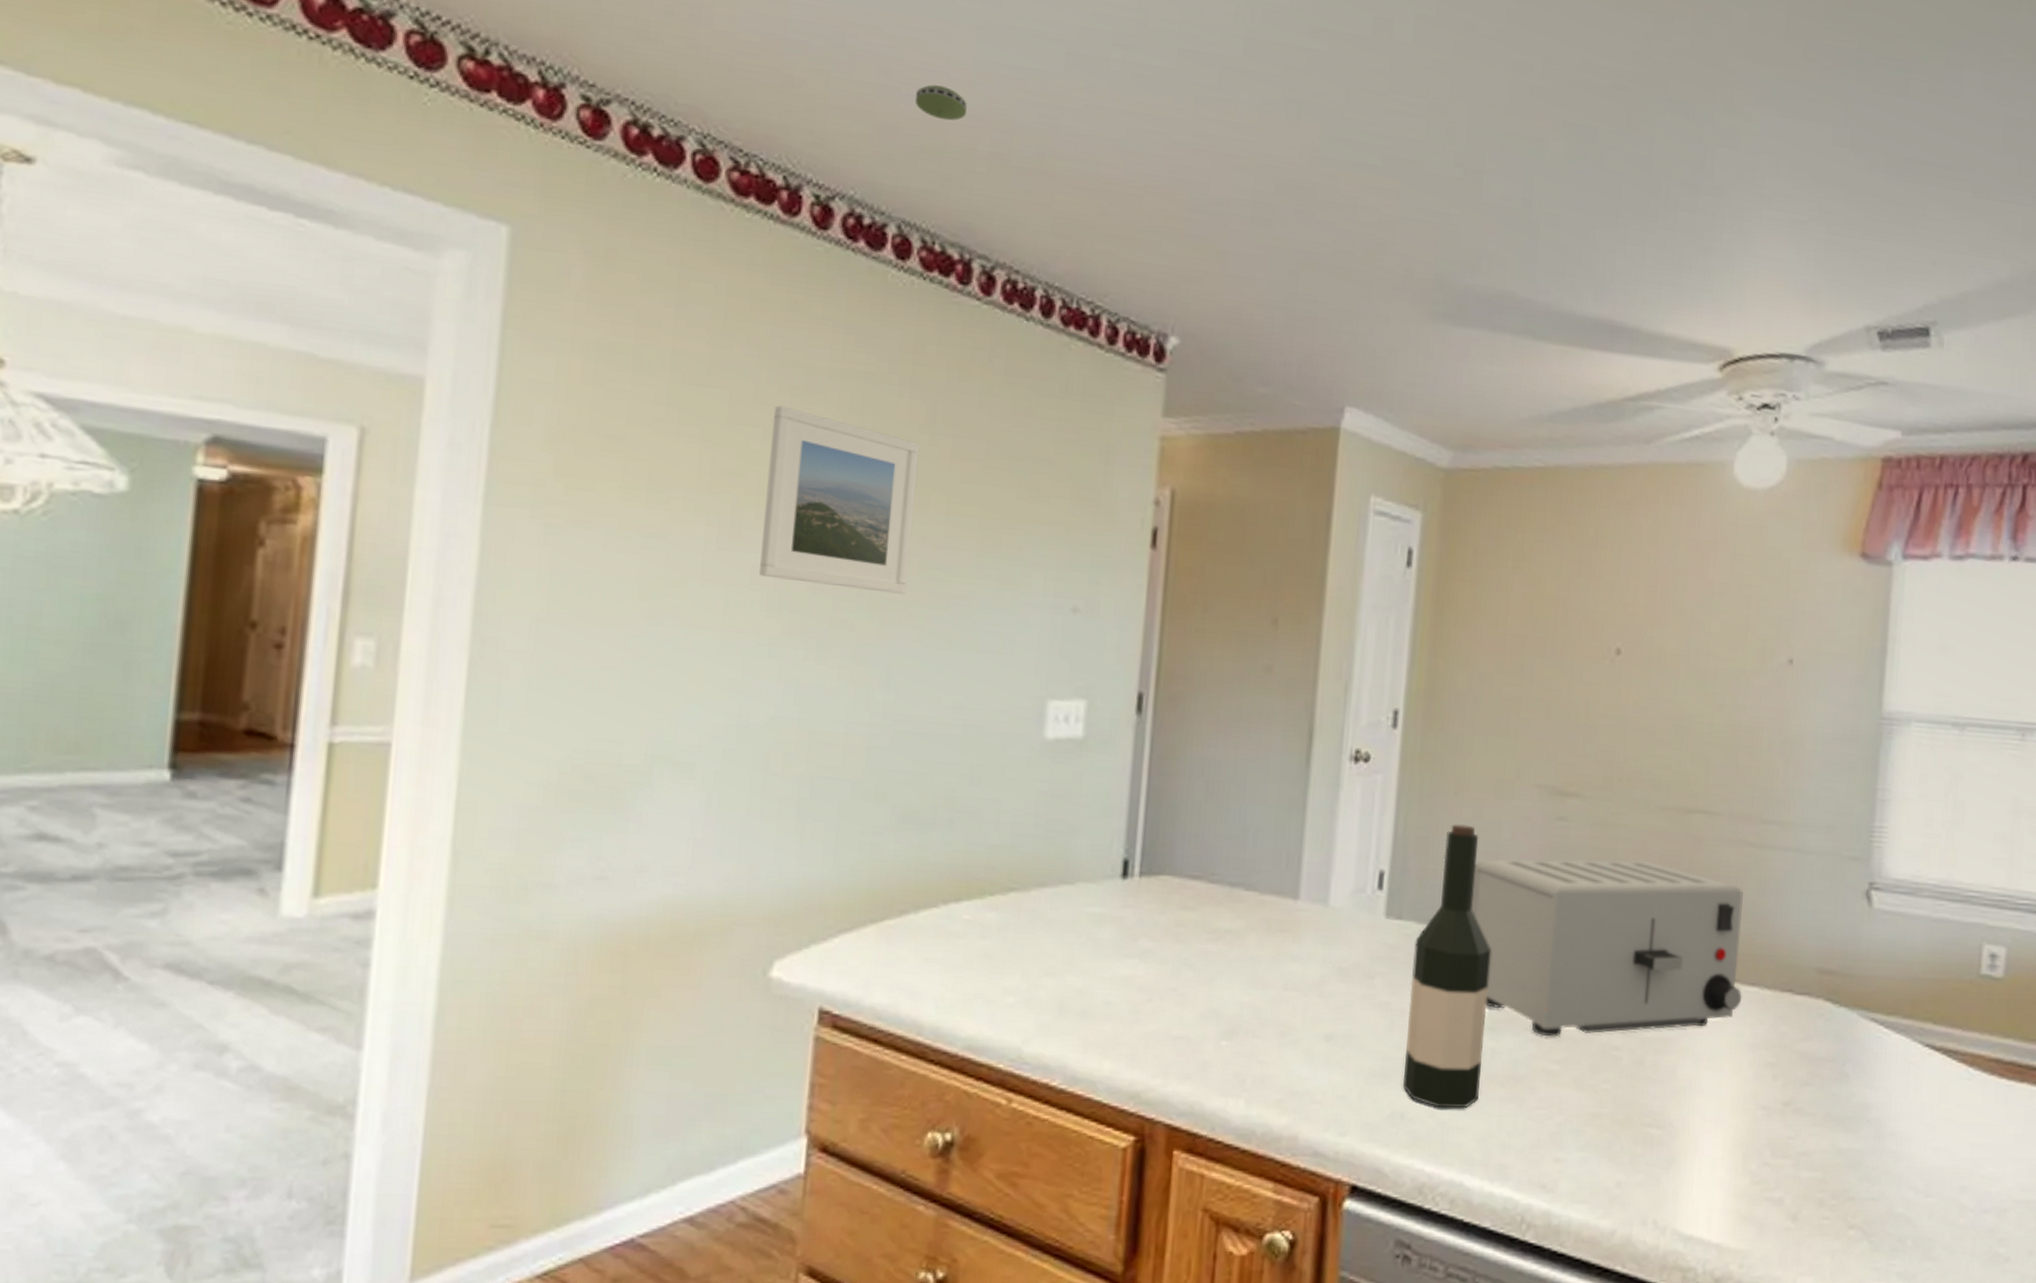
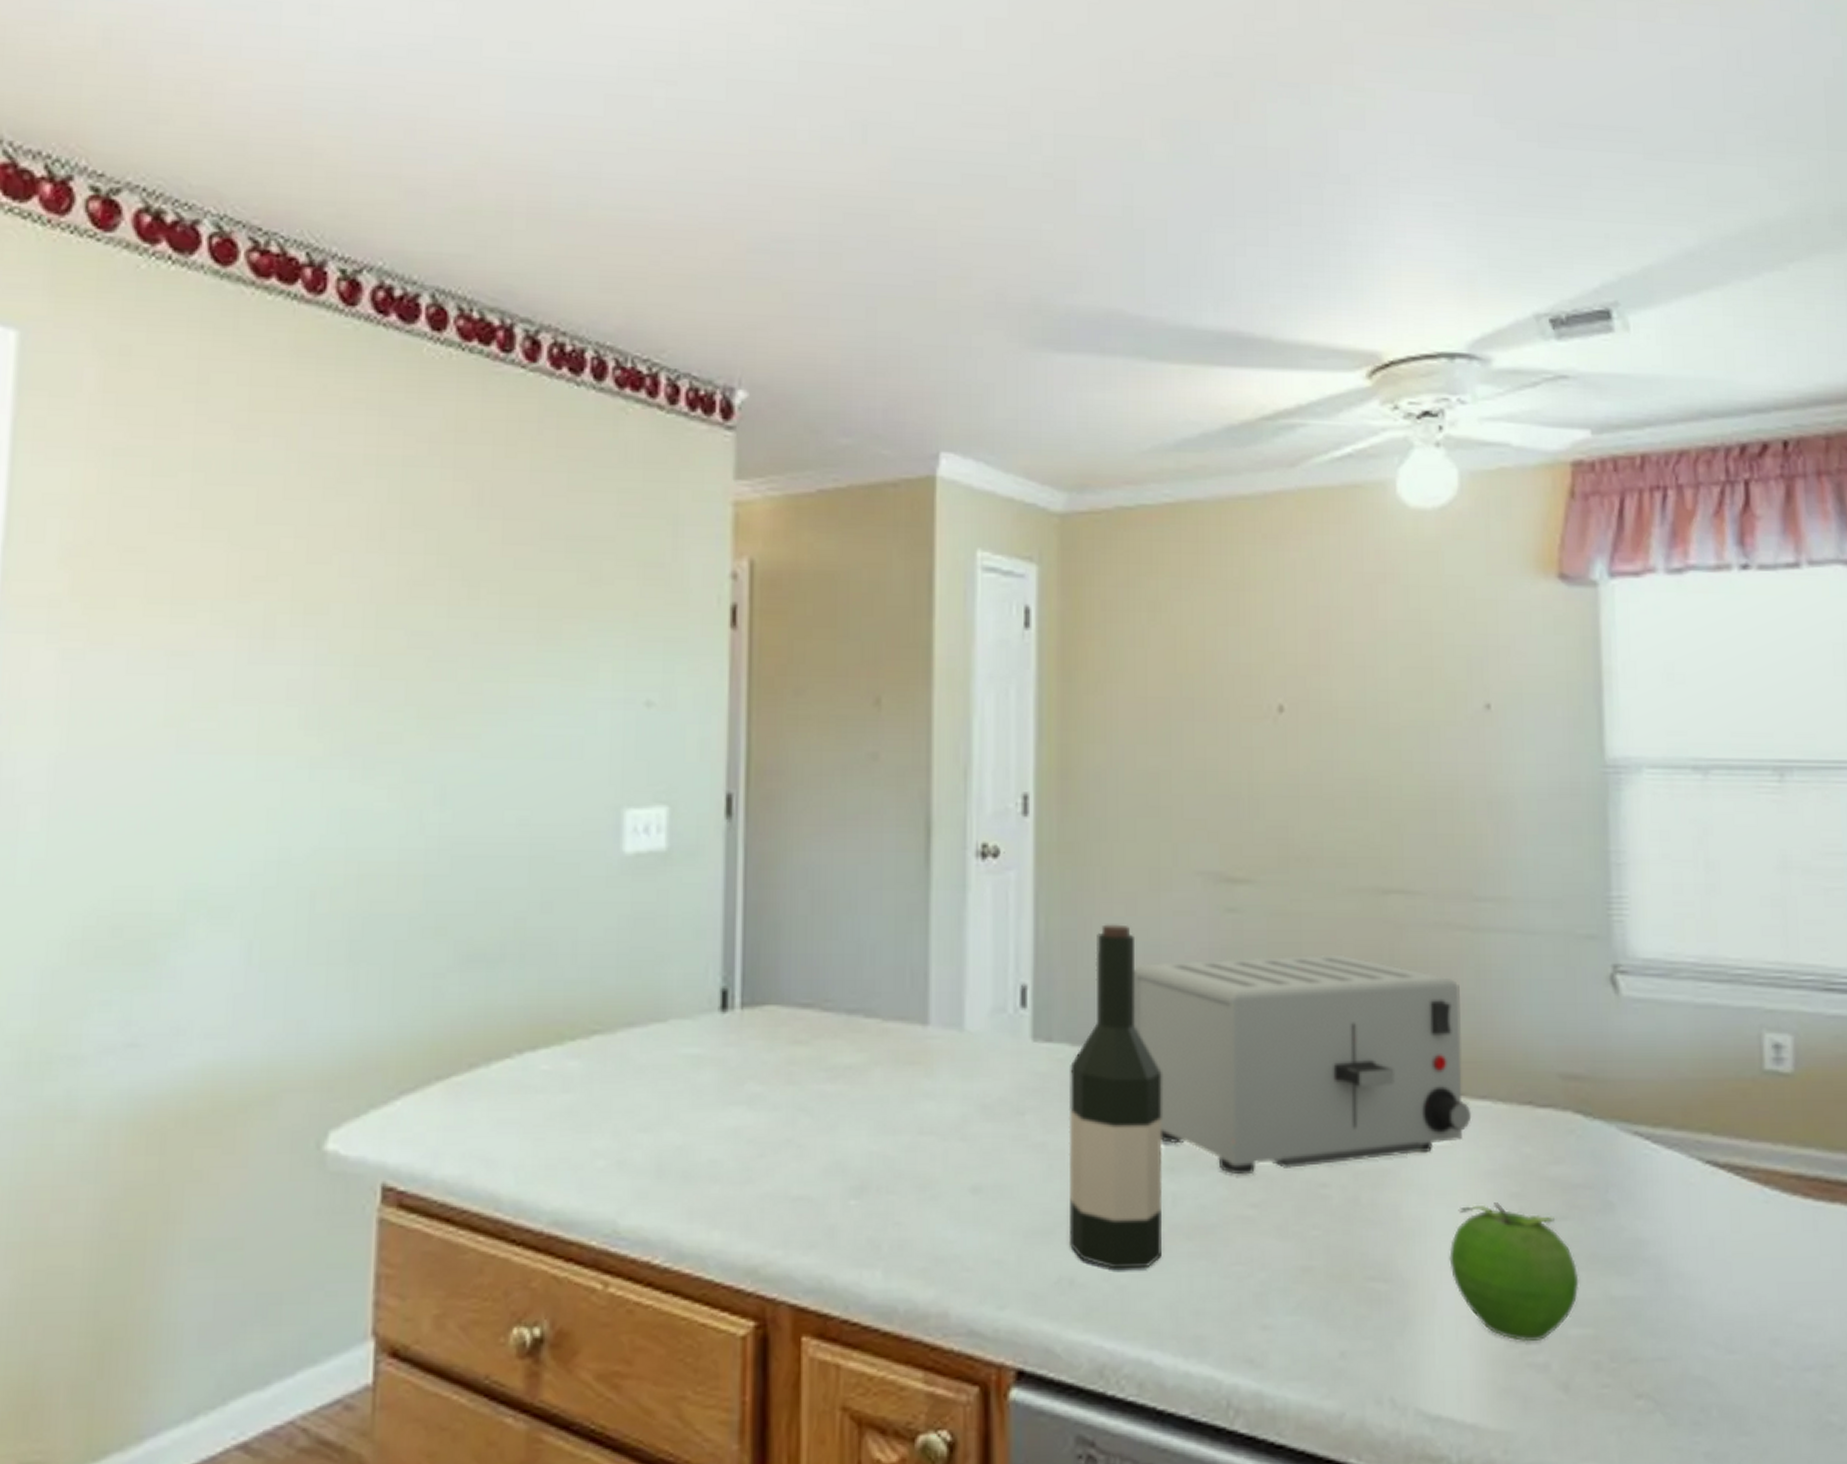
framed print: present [759,405,920,594] -> none [296,500,467,699]
smoke detector: present [914,84,967,121] -> none [443,141,500,178]
fruit: none [1711,1069,1815,1181] -> present [1449,1202,1579,1342]

